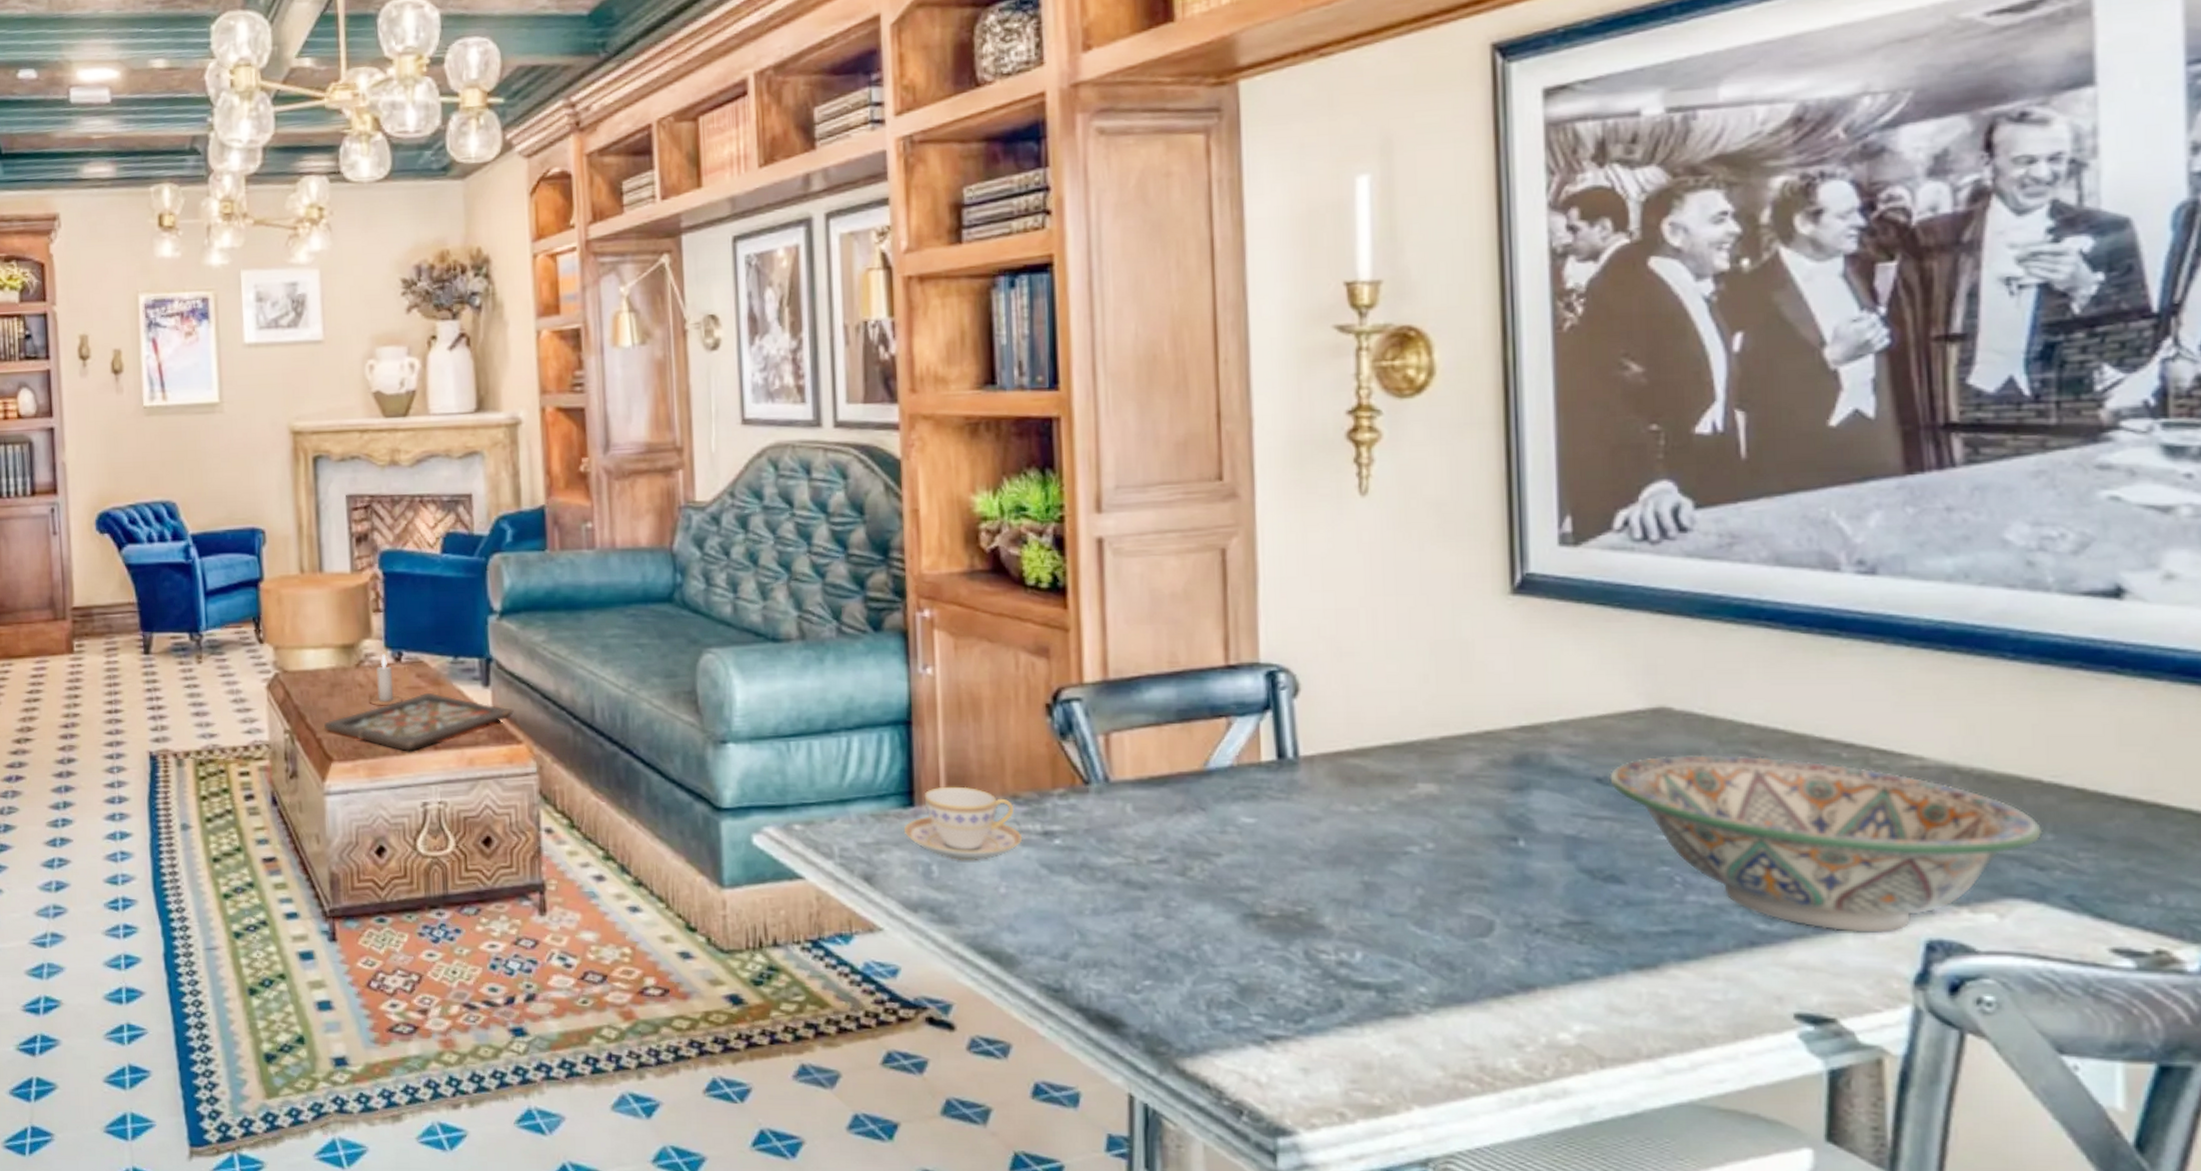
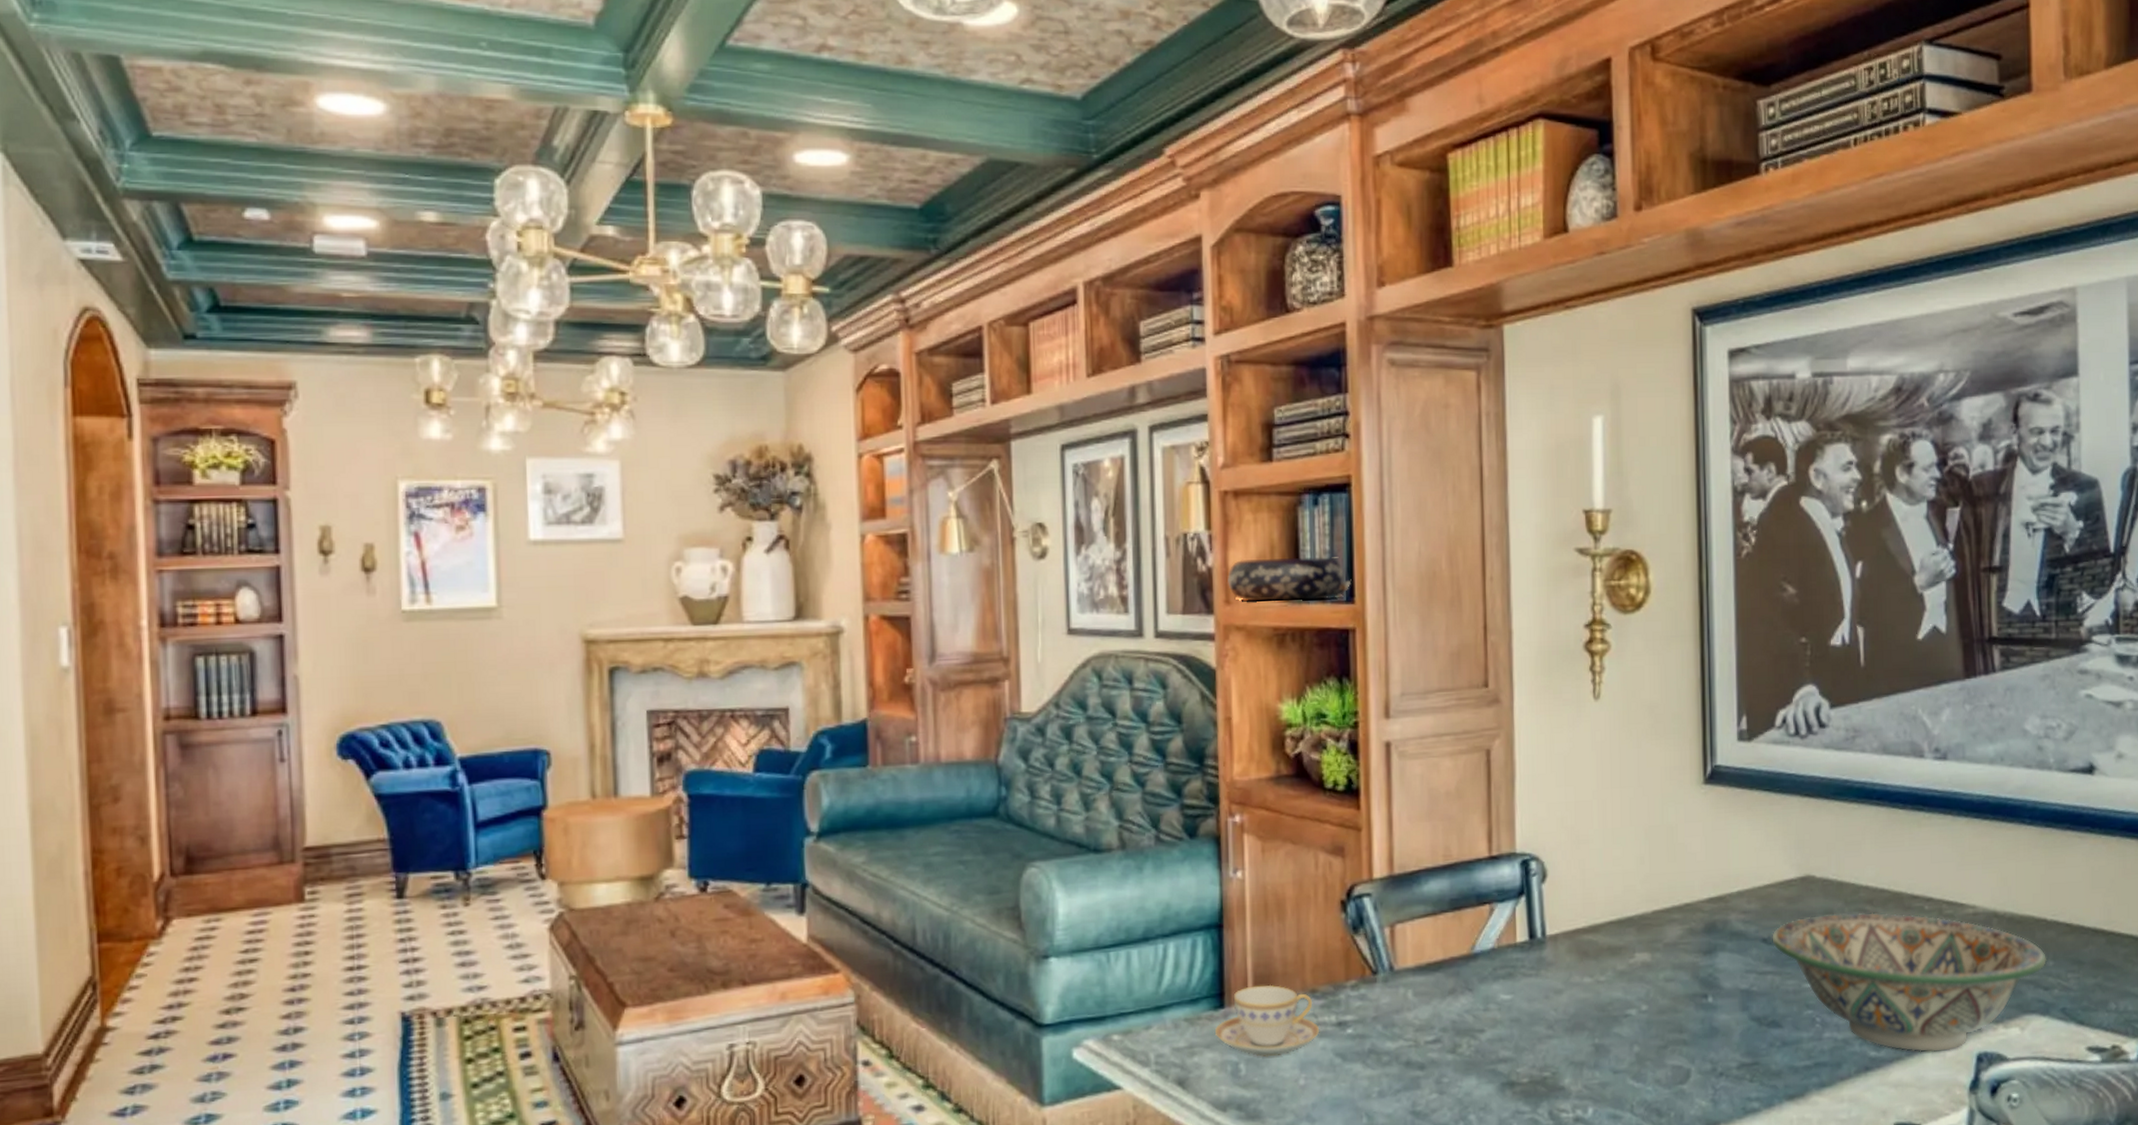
decorative tray: present [324,692,514,752] -> none [617,923,831,990]
candle: present [369,654,403,706] -> none [669,884,708,942]
decorative bowl: none [913,341,1055,390] -> present [1227,557,1352,602]

